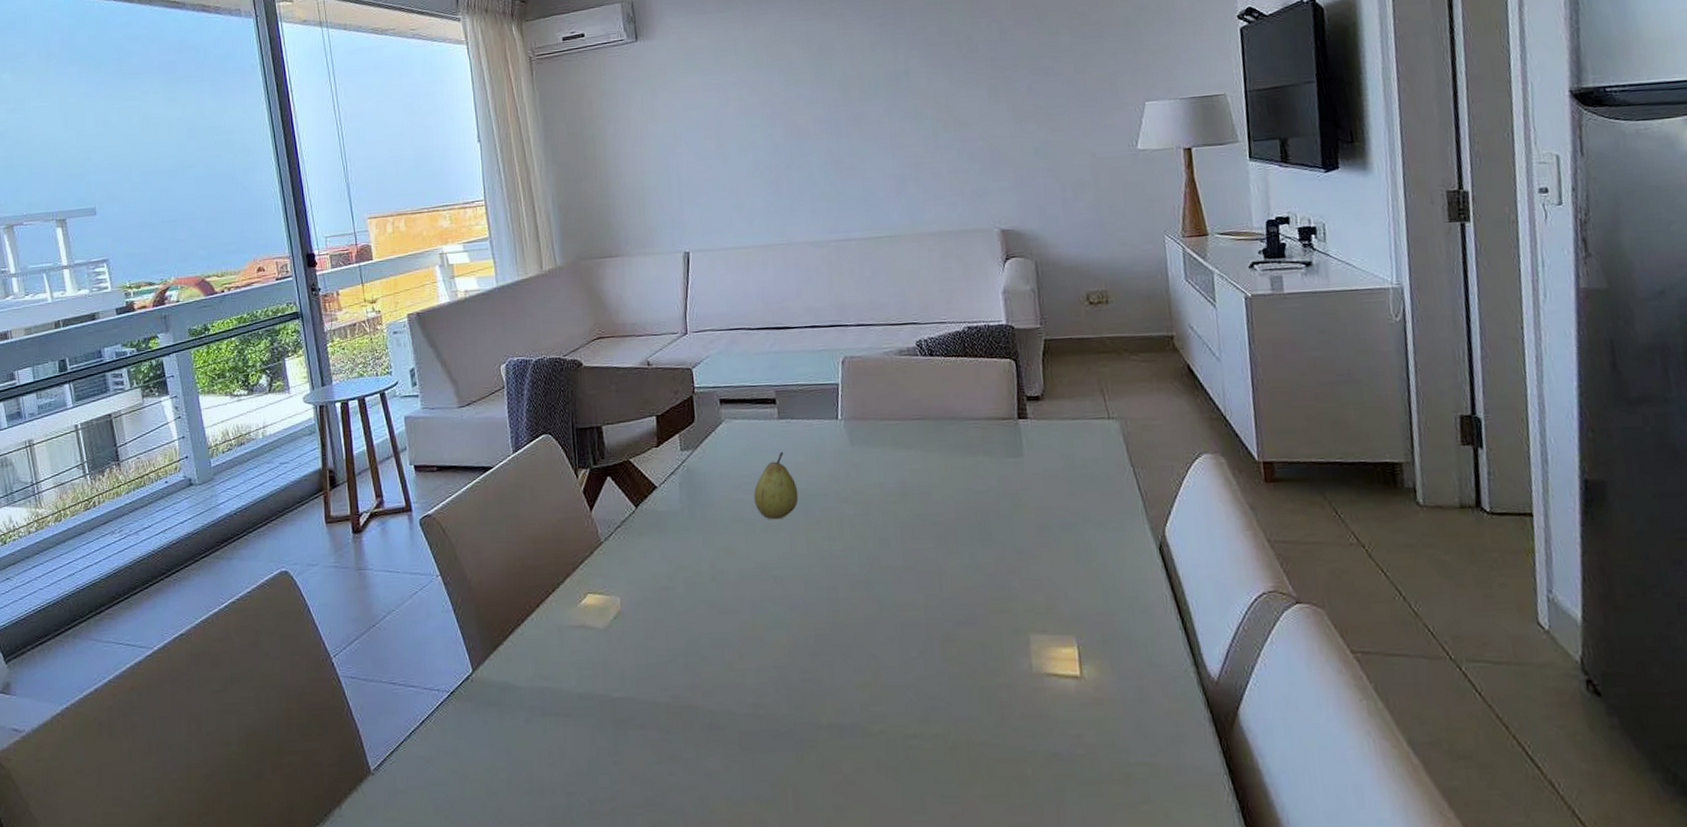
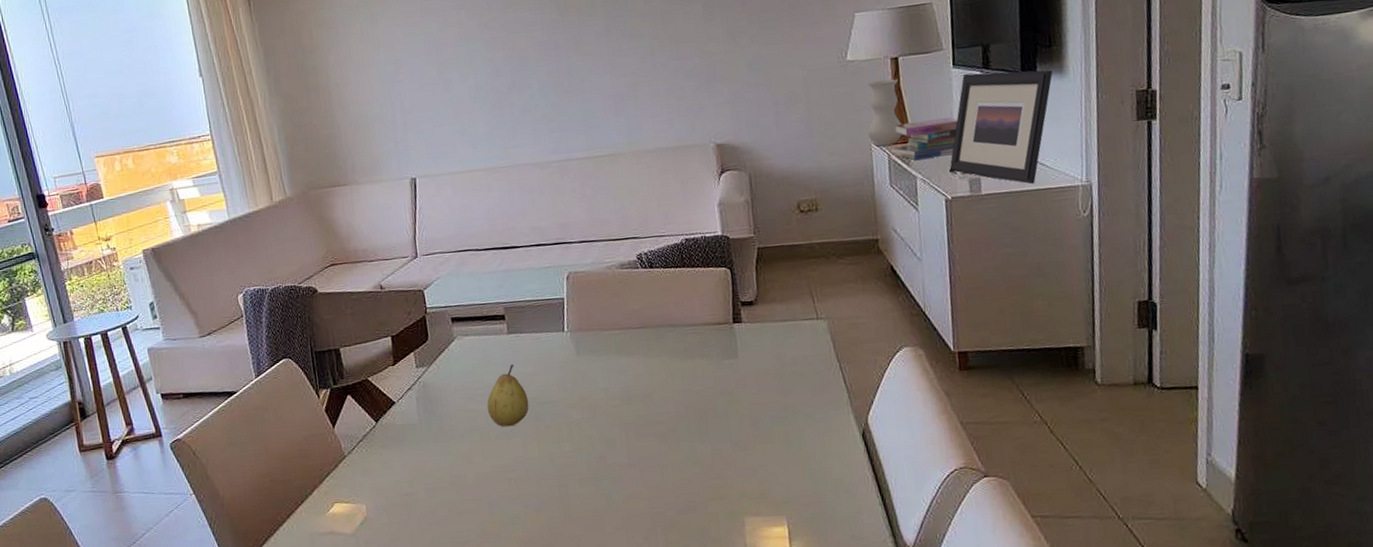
vase: none [1159,170,1197,239] -> present [867,79,902,147]
books: none [1185,211,1256,254] -> present [891,117,958,160]
picture frame: none [1248,166,1356,285] -> present [949,70,1053,184]

